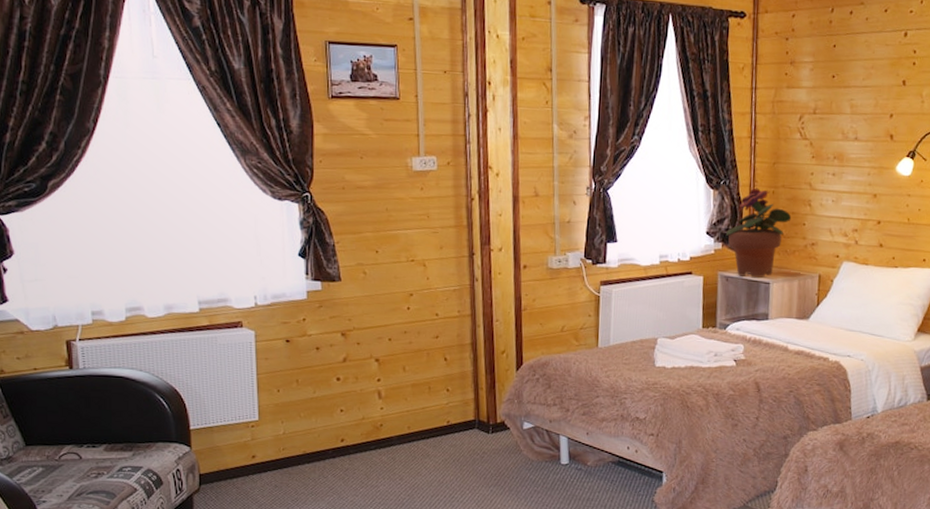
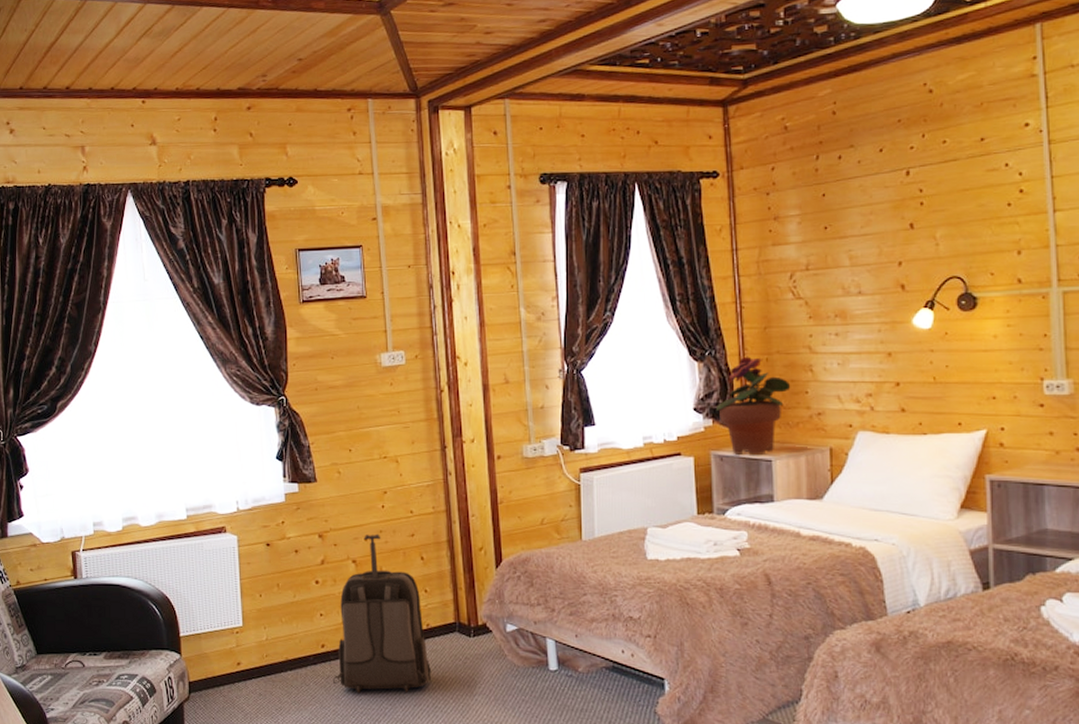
rolling backpack: none [351,334,450,485] -> present [332,534,432,694]

